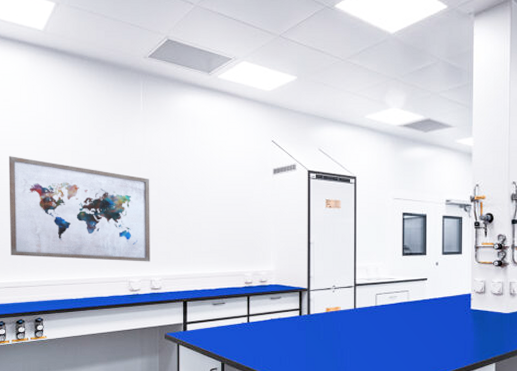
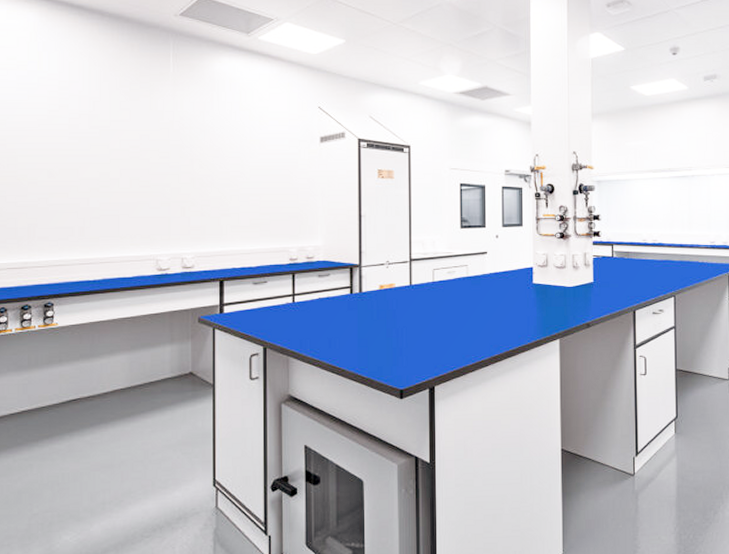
wall art: present [8,156,150,262] -> none [13,120,182,238]

